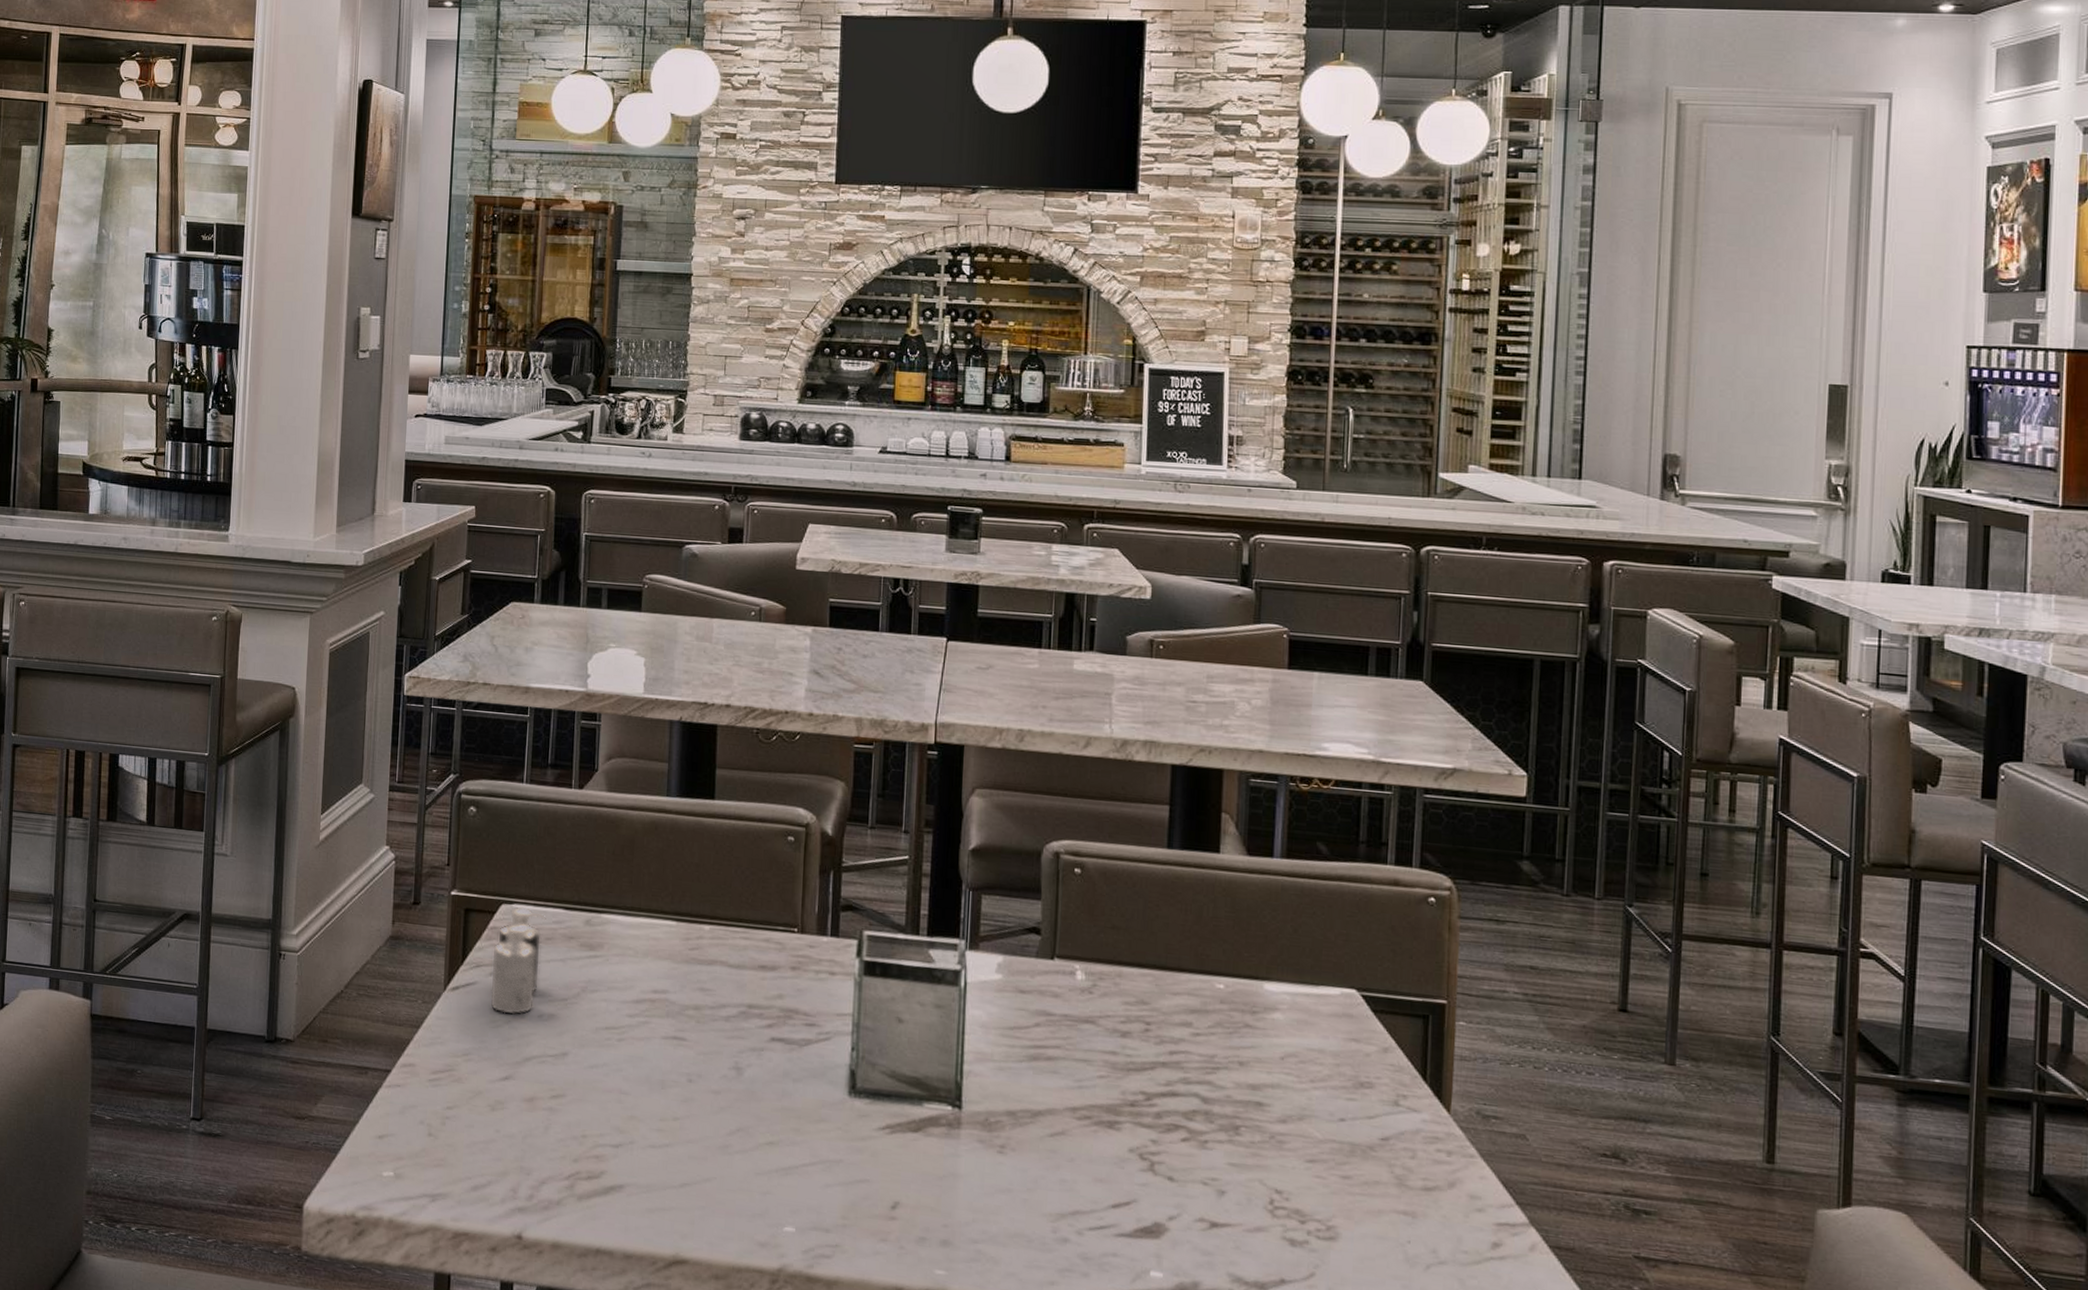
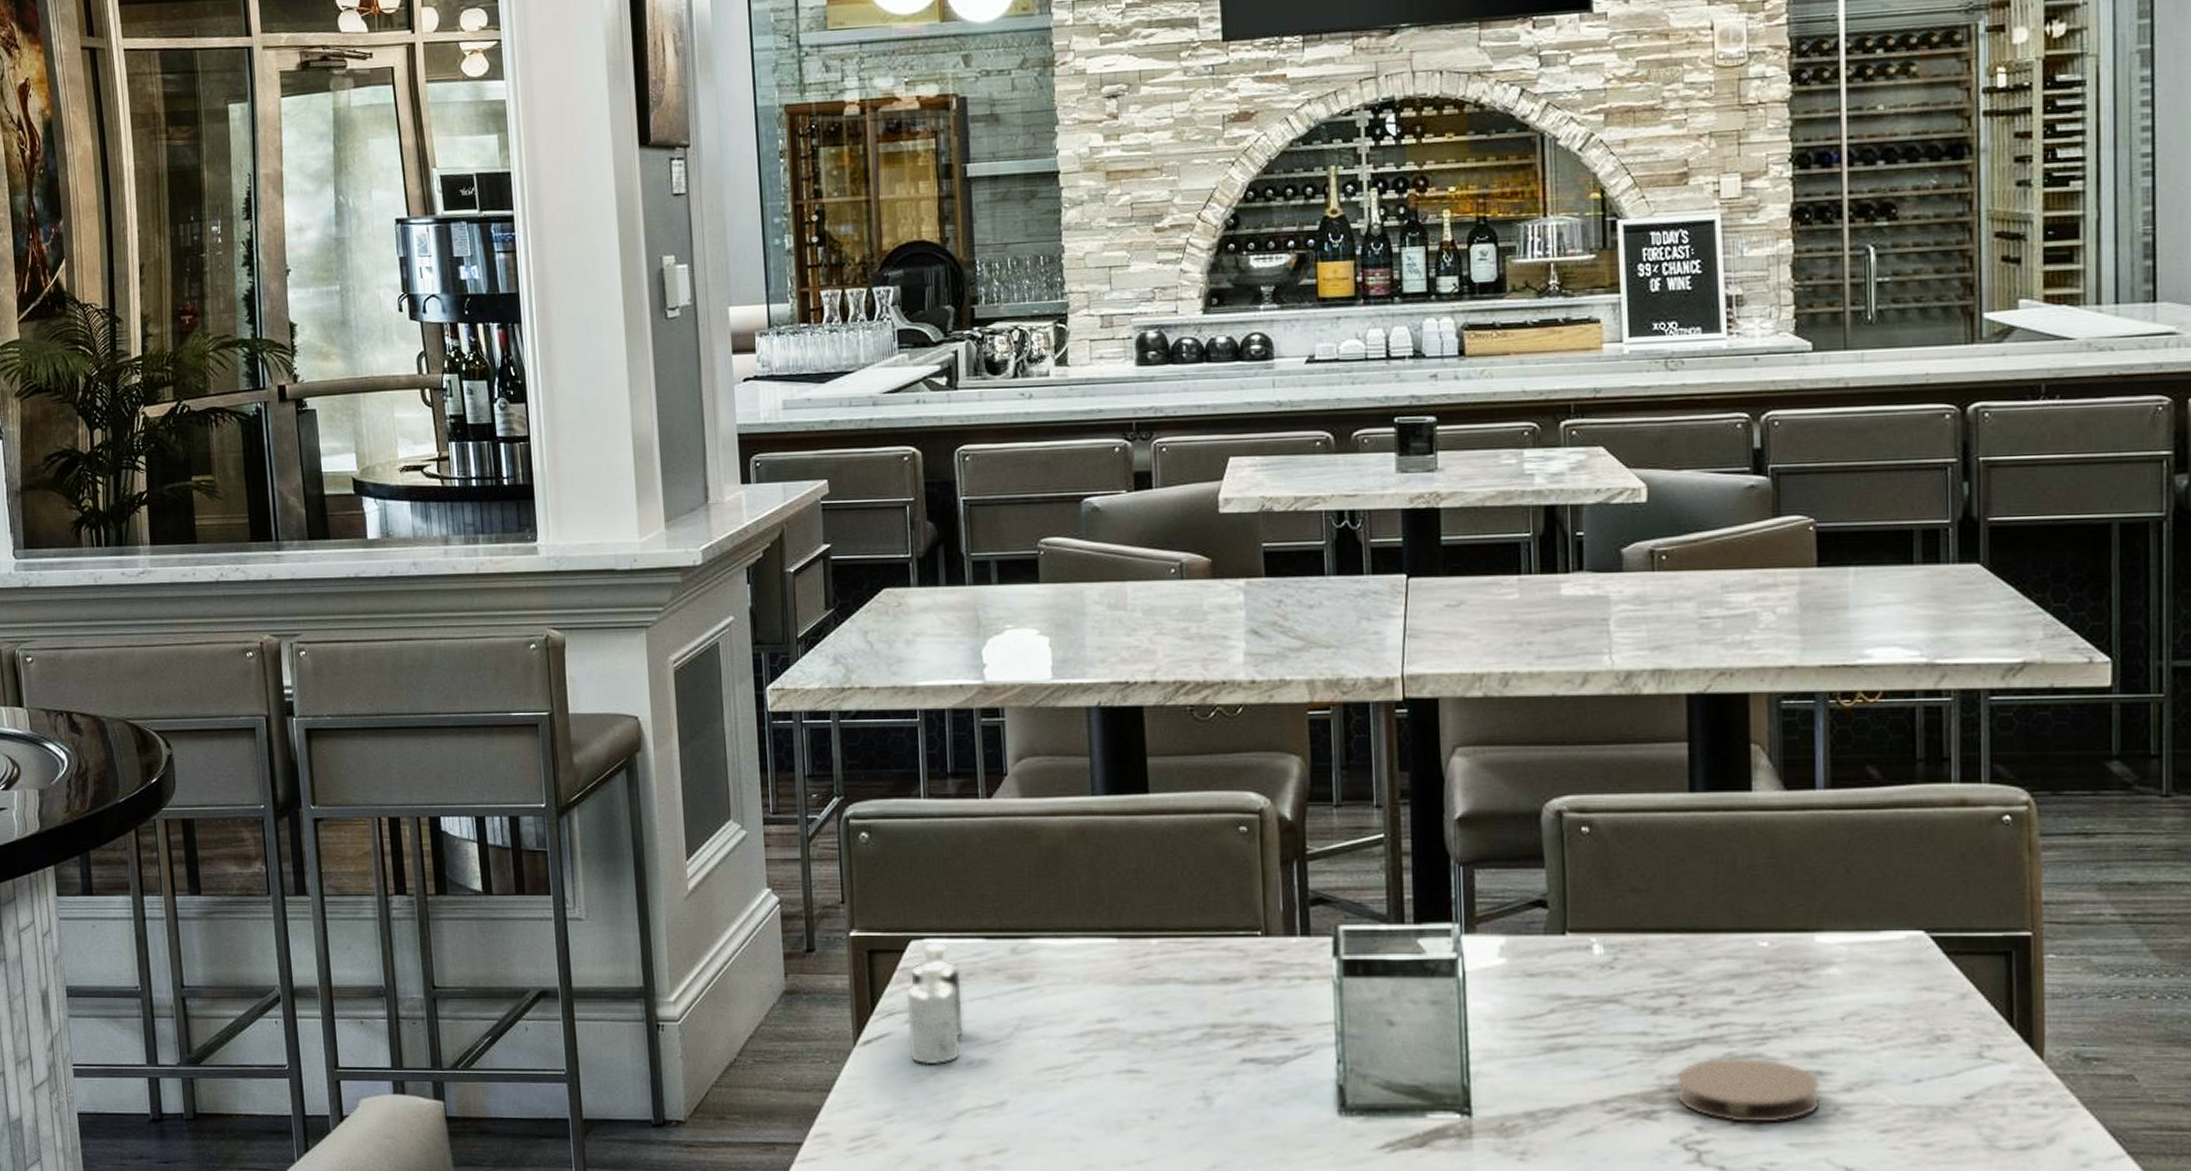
coaster: none [1137,1080,1260,1145] -> present [1676,1056,1822,1124]

